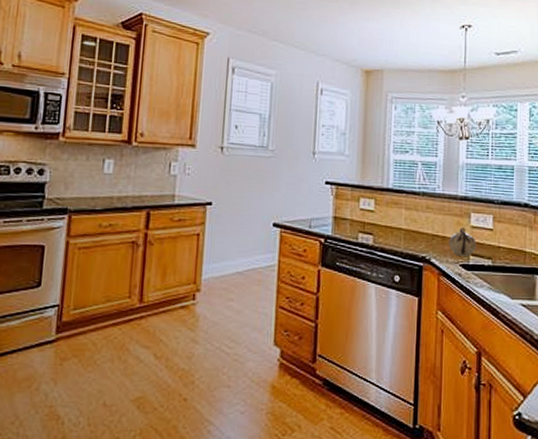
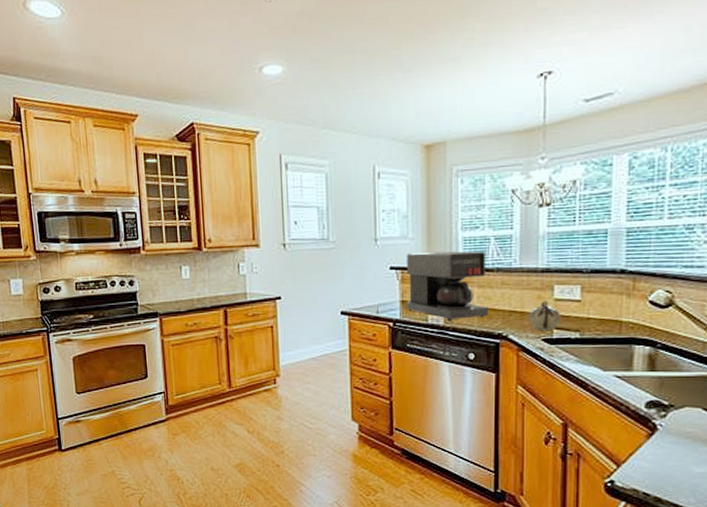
coffee maker: none [338,169,414,242] -> present [406,251,488,322]

